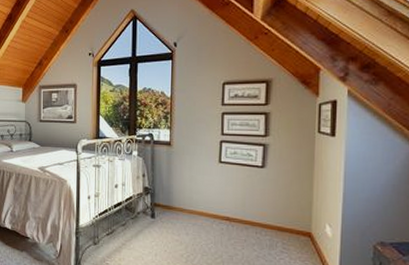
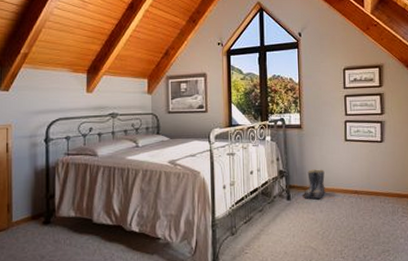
boots: none [169,189,194,220] -> present [304,169,325,199]

